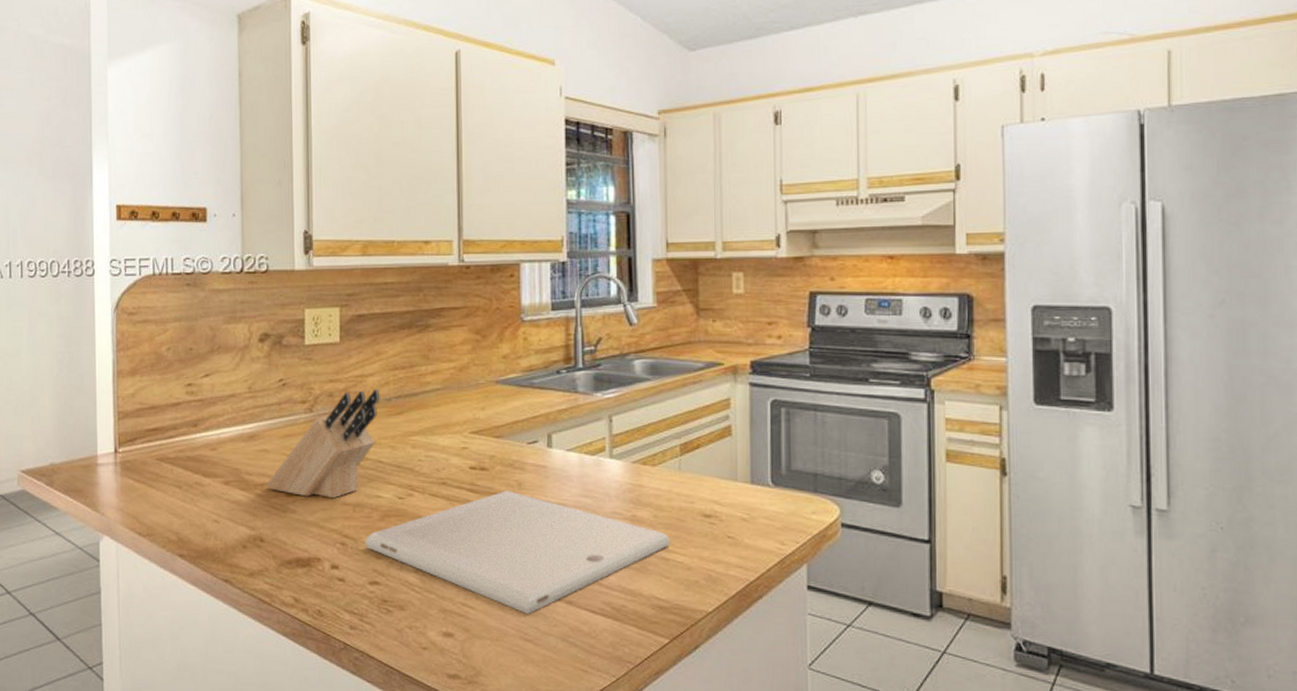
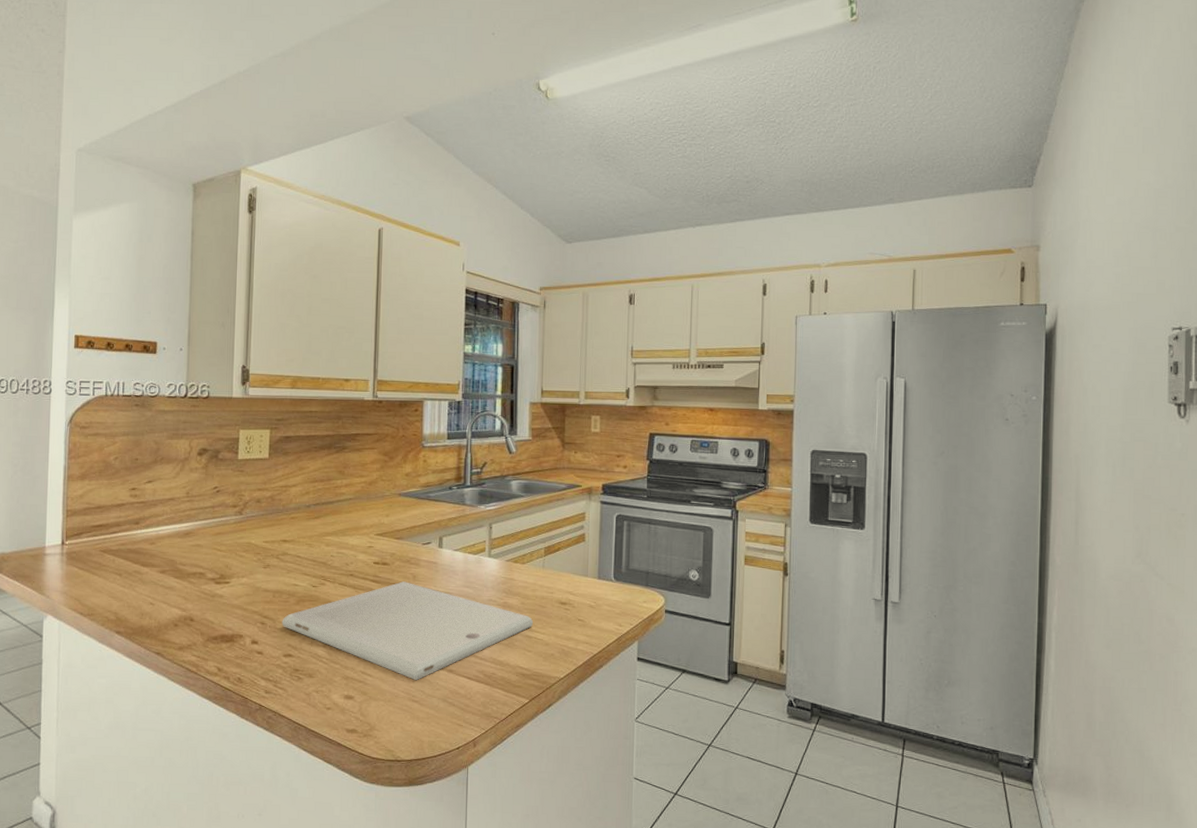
knife block: present [266,389,380,499] -> none [198,497,301,586]

